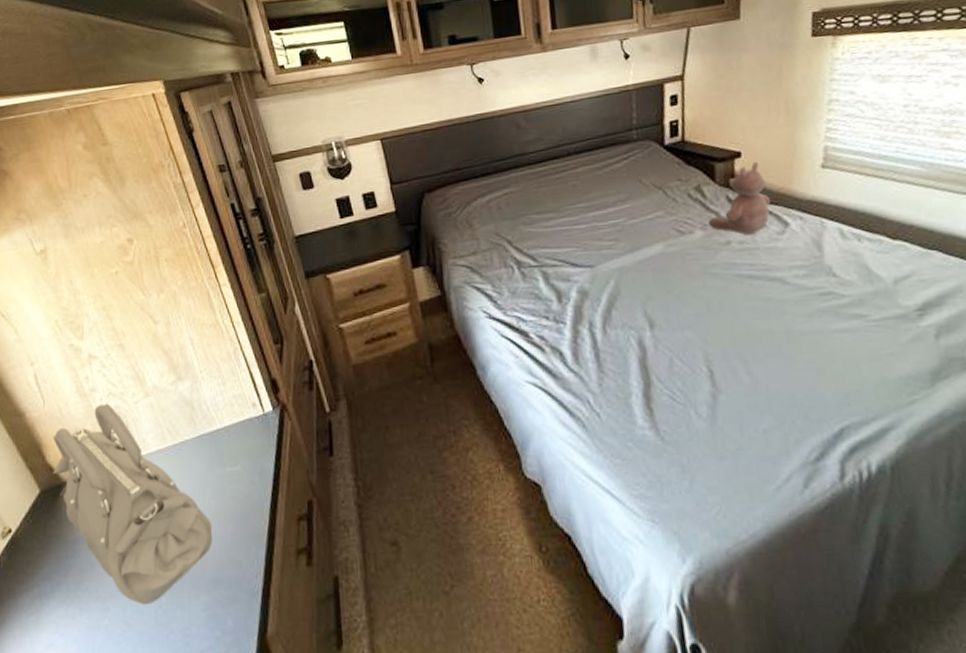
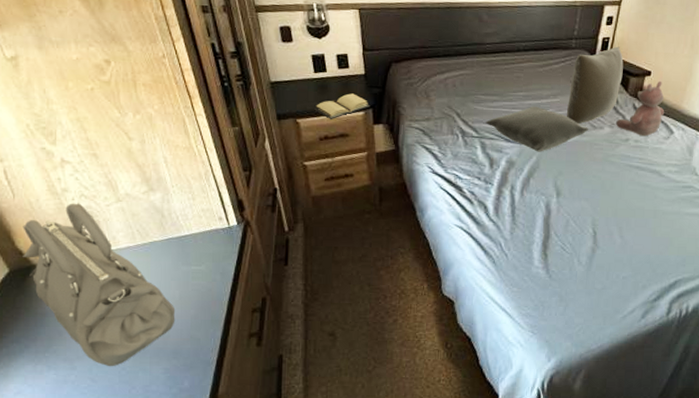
book: none [345,235,407,271] -> present [314,93,371,120]
pillow: none [543,217,674,275] -> present [485,106,588,152]
pillow: none [640,128,705,233] -> present [567,46,624,125]

